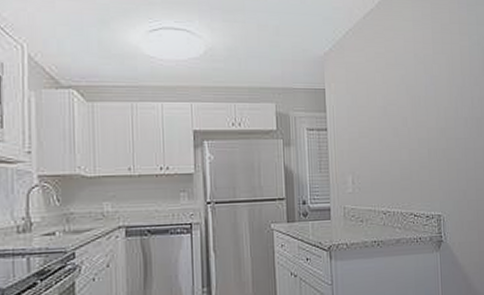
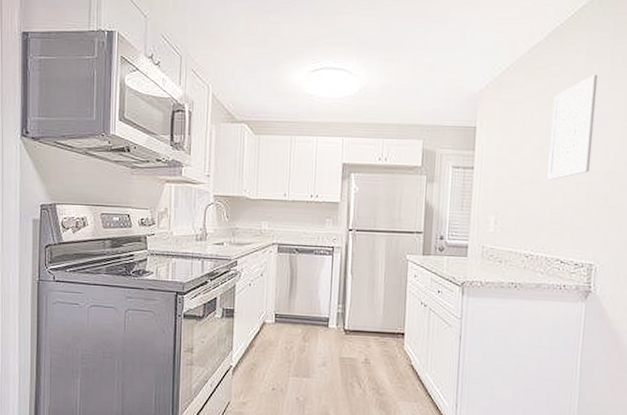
wall art: none [390,39,428,138] -> present [547,74,598,180]

